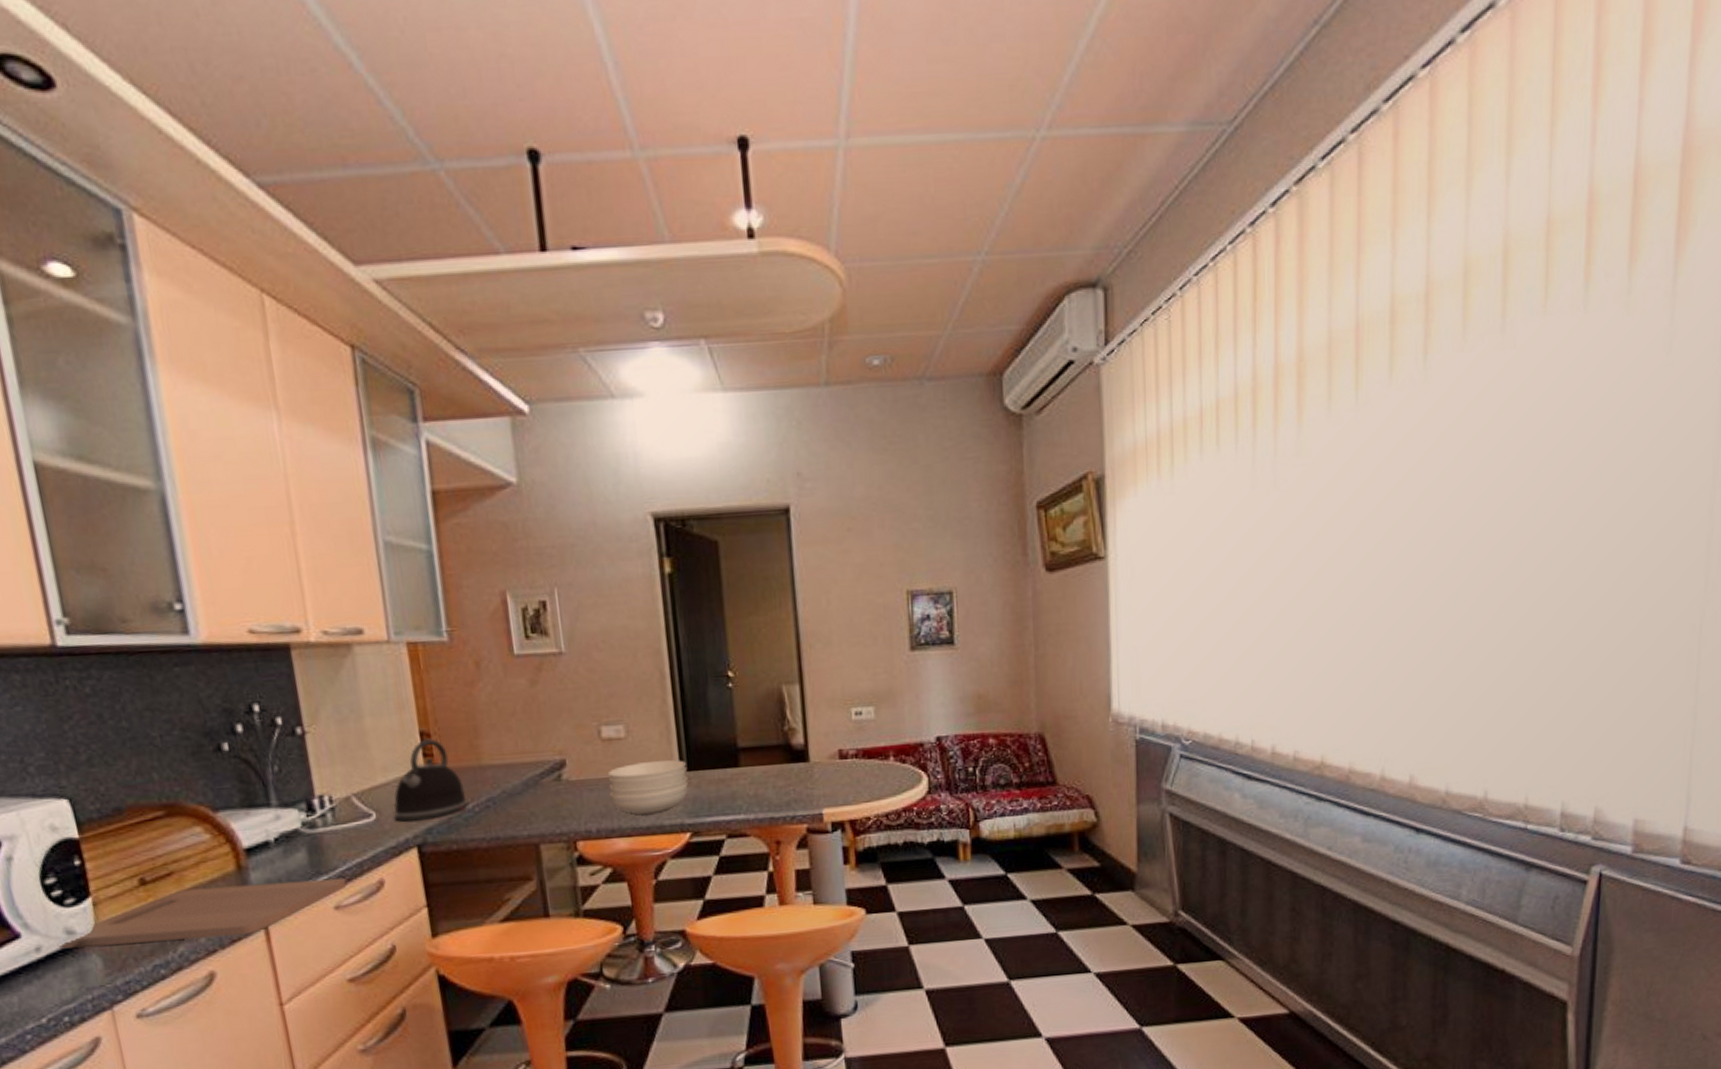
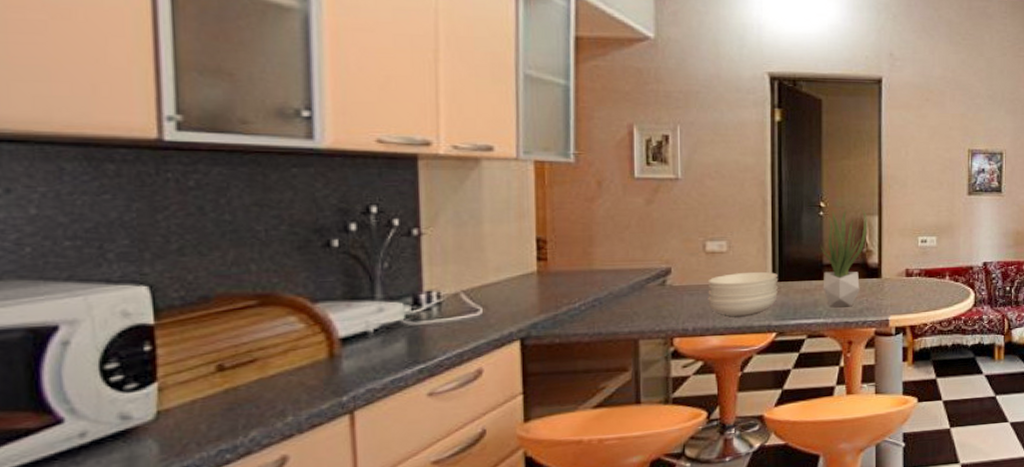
cutting board: present [57,877,347,949] -> none [107,366,444,434]
kettle: present [392,738,468,823] -> none [500,245,575,318]
potted plant: none [732,676,788,800] -> present [820,209,867,307]

